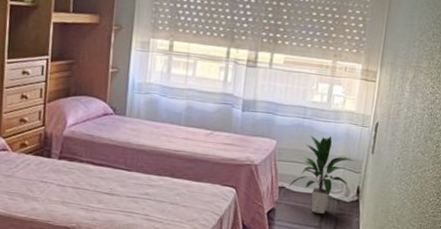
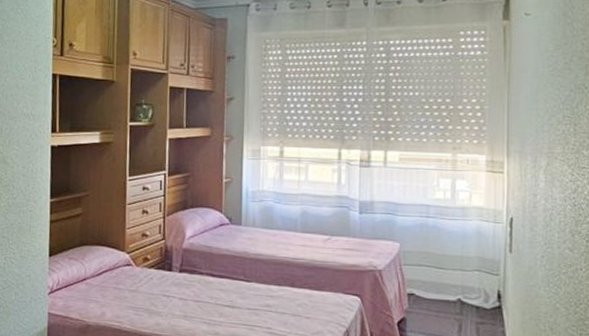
indoor plant: present [288,135,355,214] -> none [418,235,491,323]

